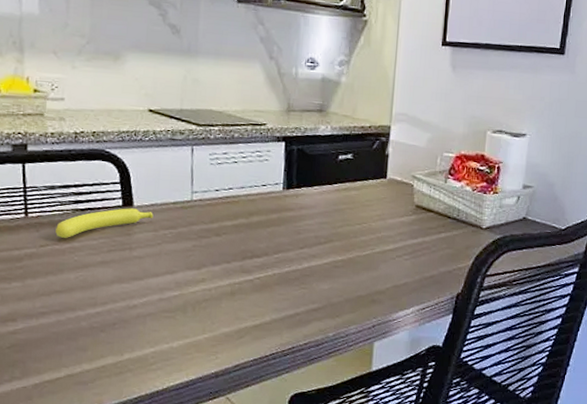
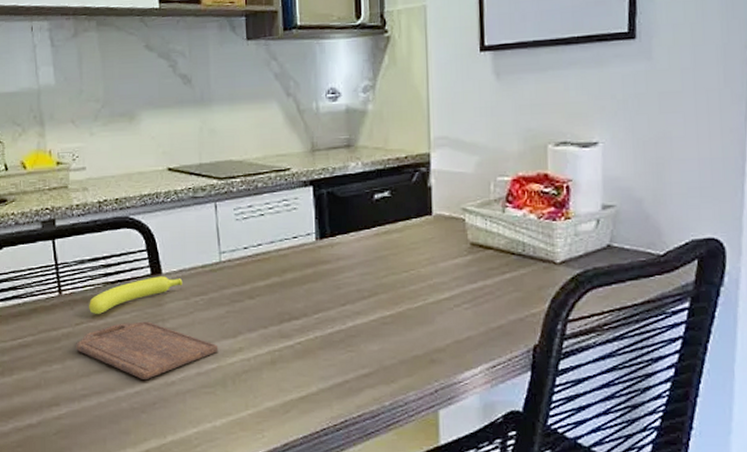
cutting board: none [38,248,182,303] -> present [76,321,219,381]

